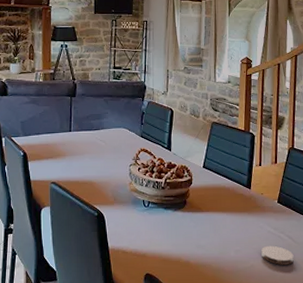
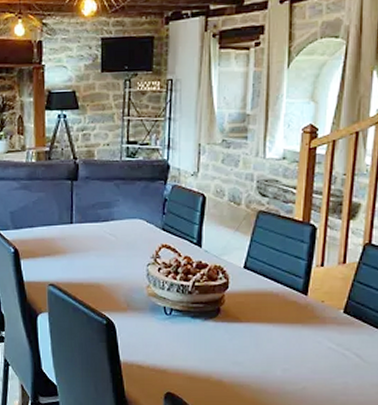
coaster: present [261,245,294,265] -> none [318,365,362,388]

